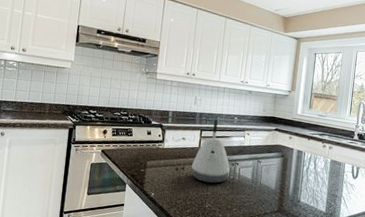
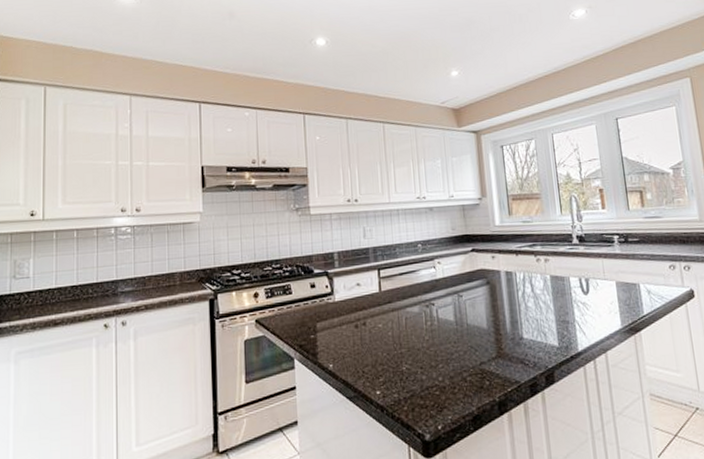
kettle: present [191,118,230,184] -> none [374,250,425,337]

